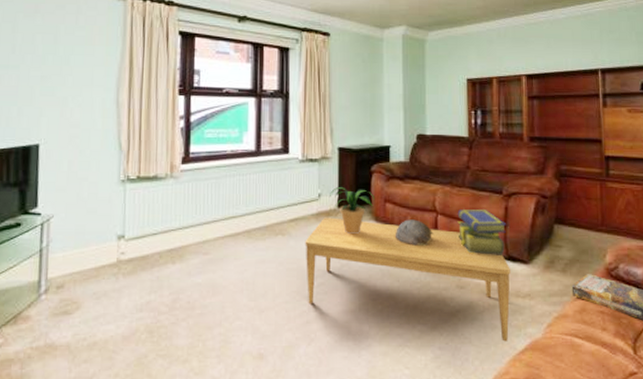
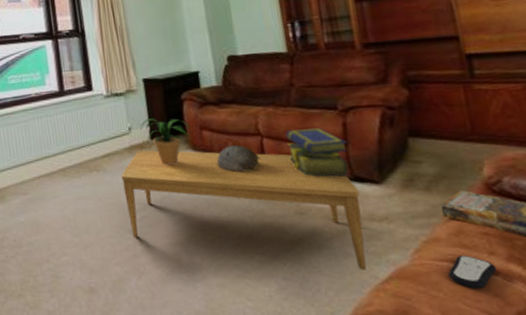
remote control: none [571,331,606,360] -> present [448,255,497,289]

